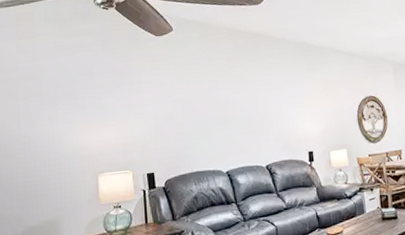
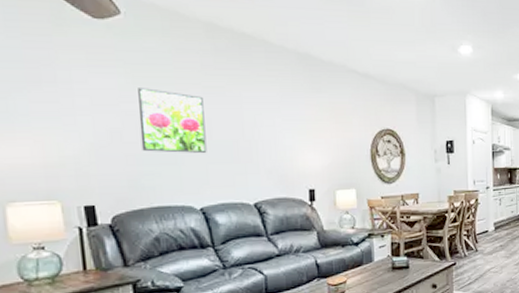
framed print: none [184,81,231,129] -> present [138,88,207,154]

